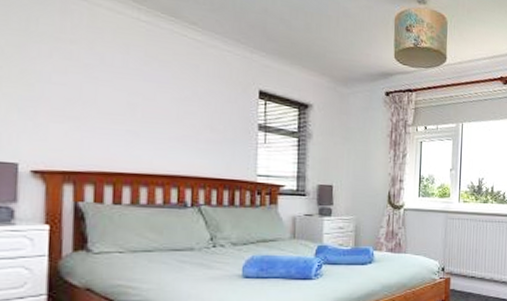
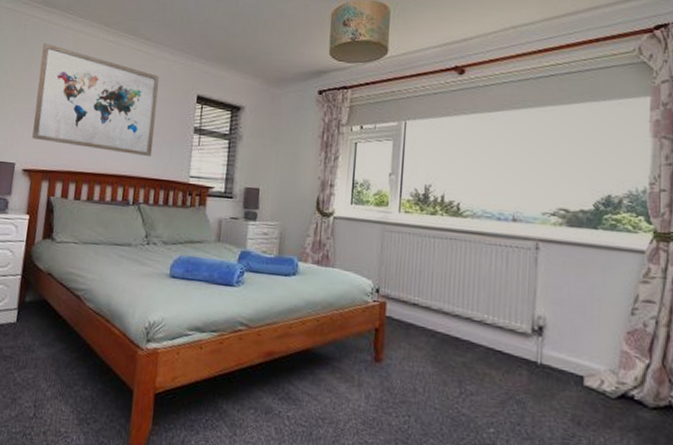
wall art: none [39,14,213,156] -> present [32,43,159,157]

